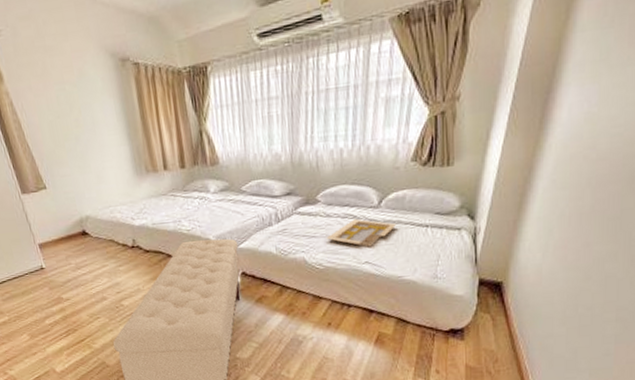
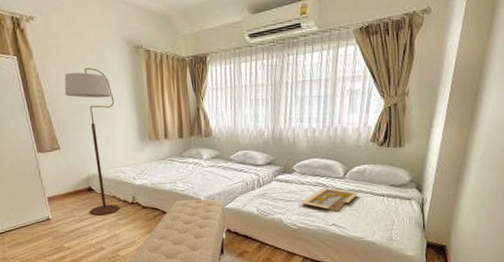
floor lamp: none [41,89,120,263] -> present [64,67,120,216]

